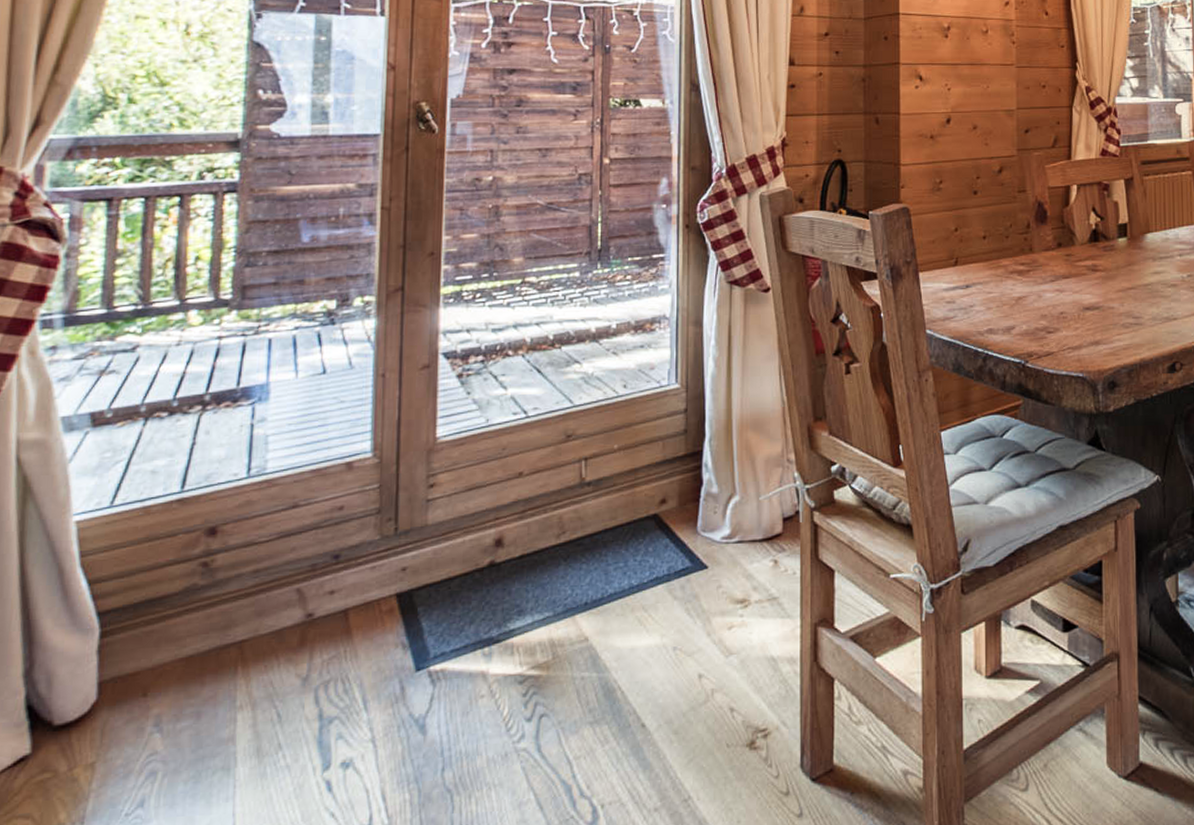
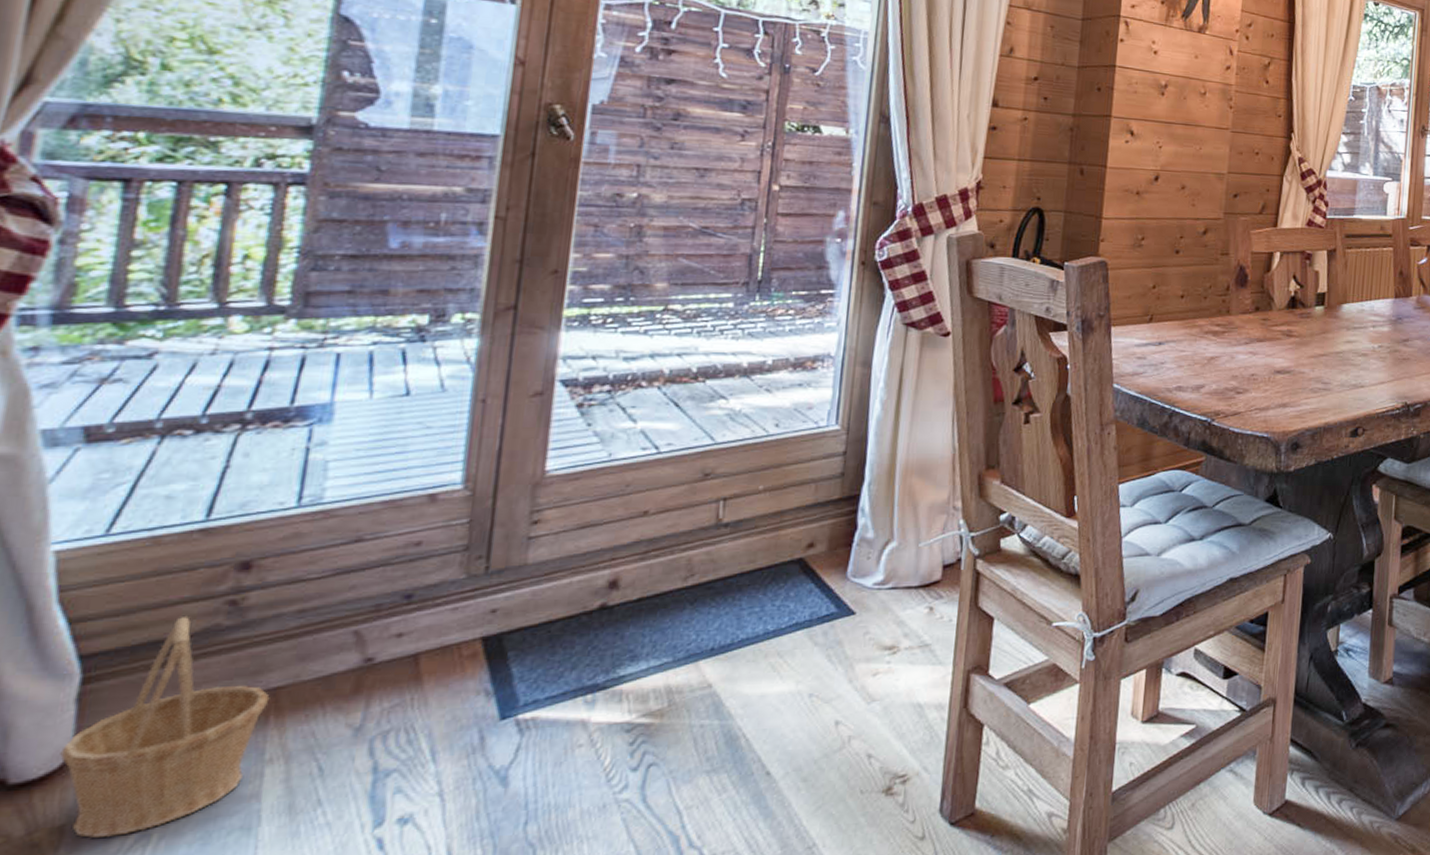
basket: none [88,576,237,774] -> present [60,615,270,838]

